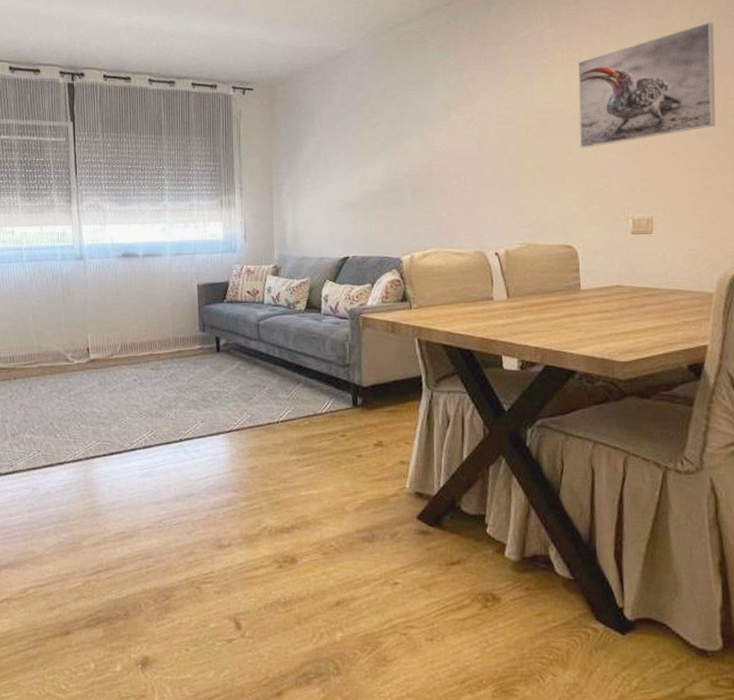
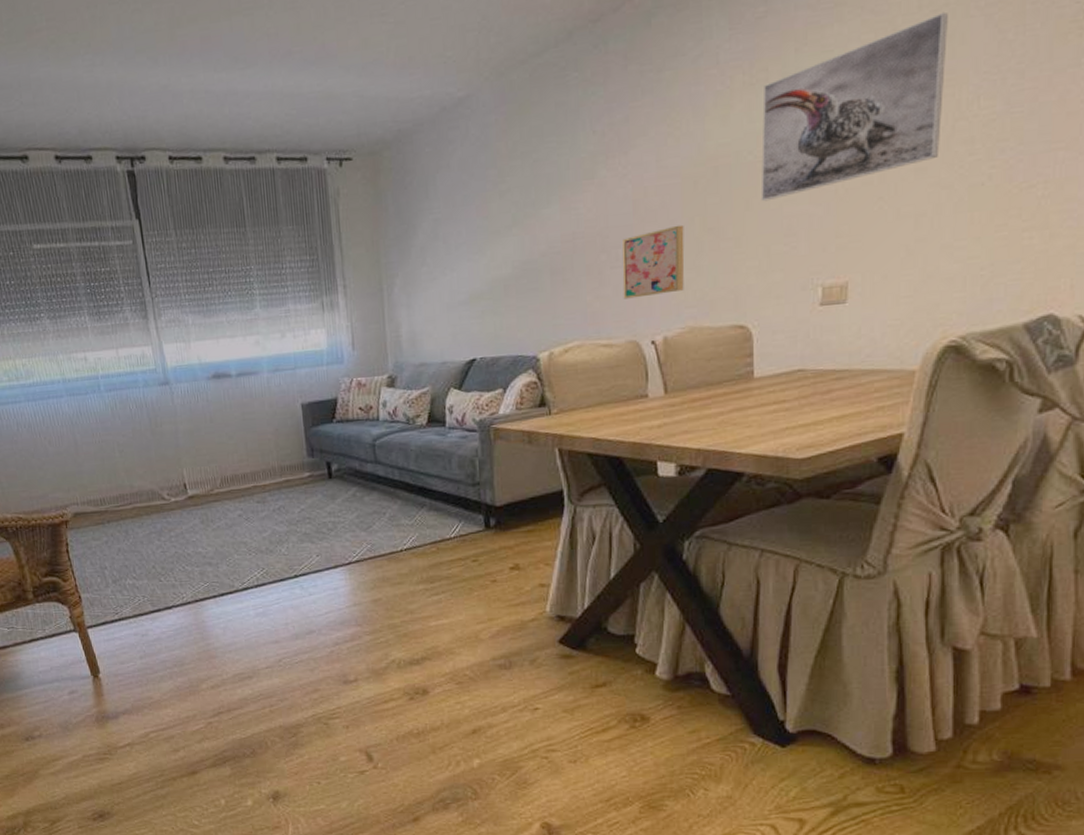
wall art: none [470,161,521,217] -> present [622,224,685,299]

